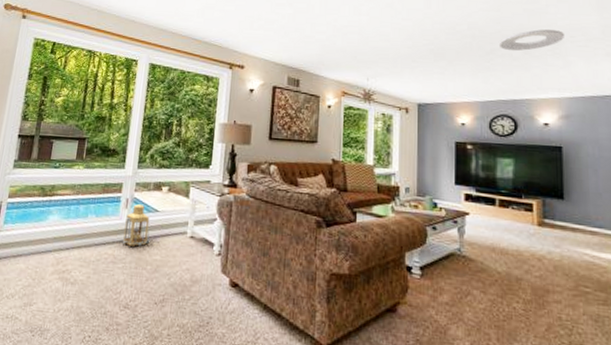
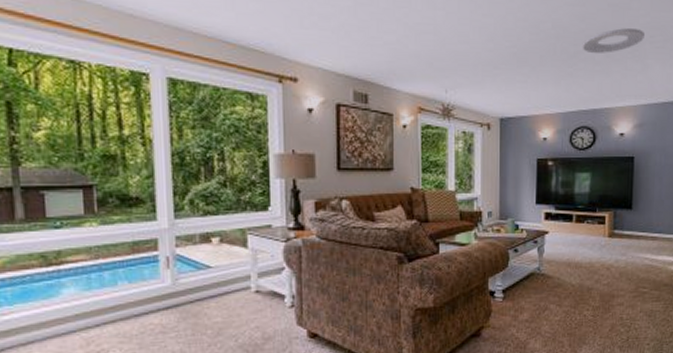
lantern: present [123,204,150,247] -> none [170,262,206,311]

